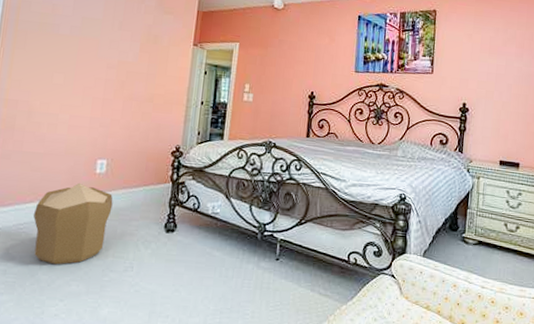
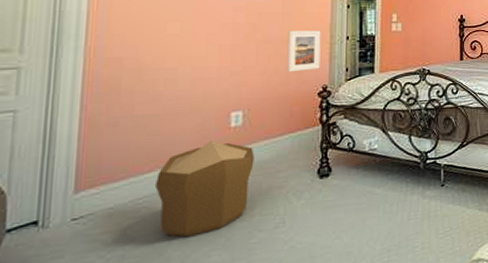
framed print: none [146,90,179,130] -> present [287,30,321,72]

